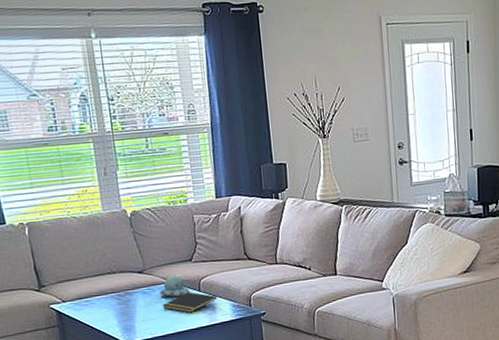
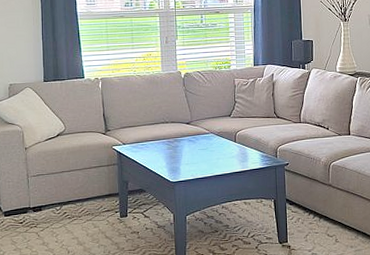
candle: present [159,275,190,297] -> none [202,128,227,146]
notepad: present [162,292,217,313] -> none [203,142,249,160]

